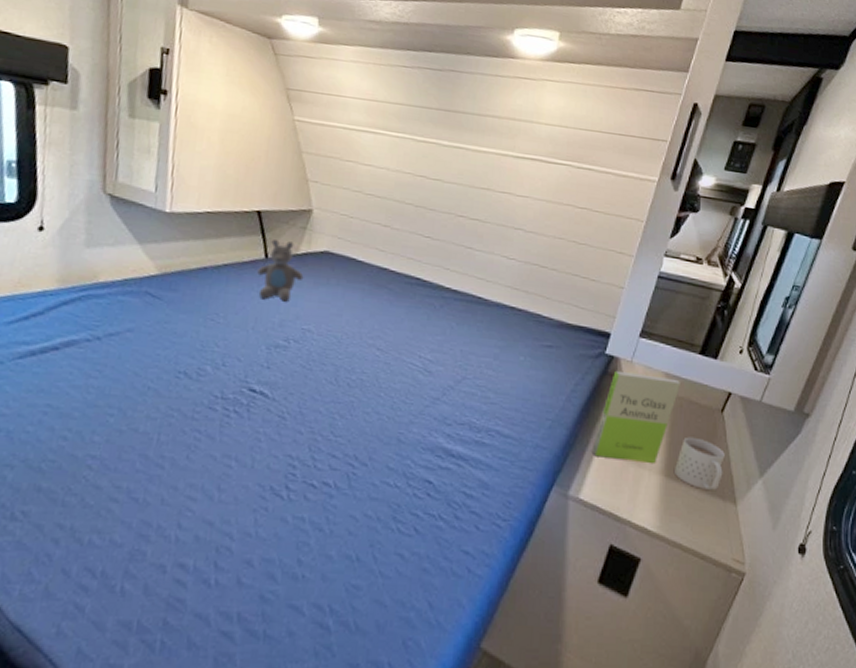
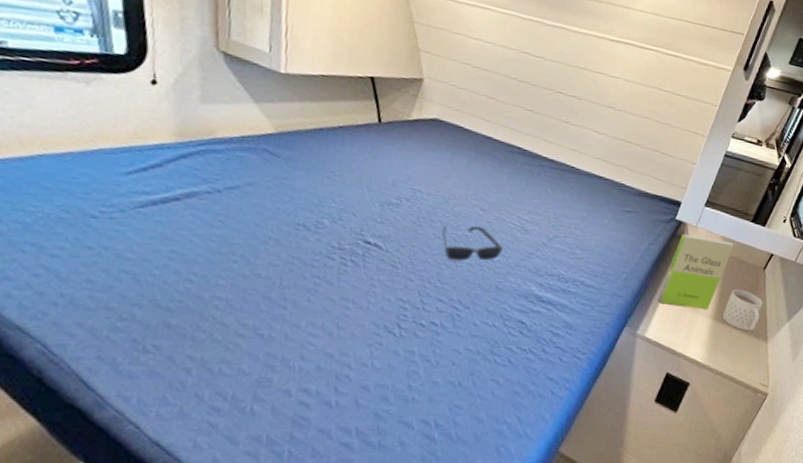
stuffed animal: present [257,240,304,302] -> none [371,105,415,164]
glasses: none [334,368,404,410] -> present [442,225,504,262]

